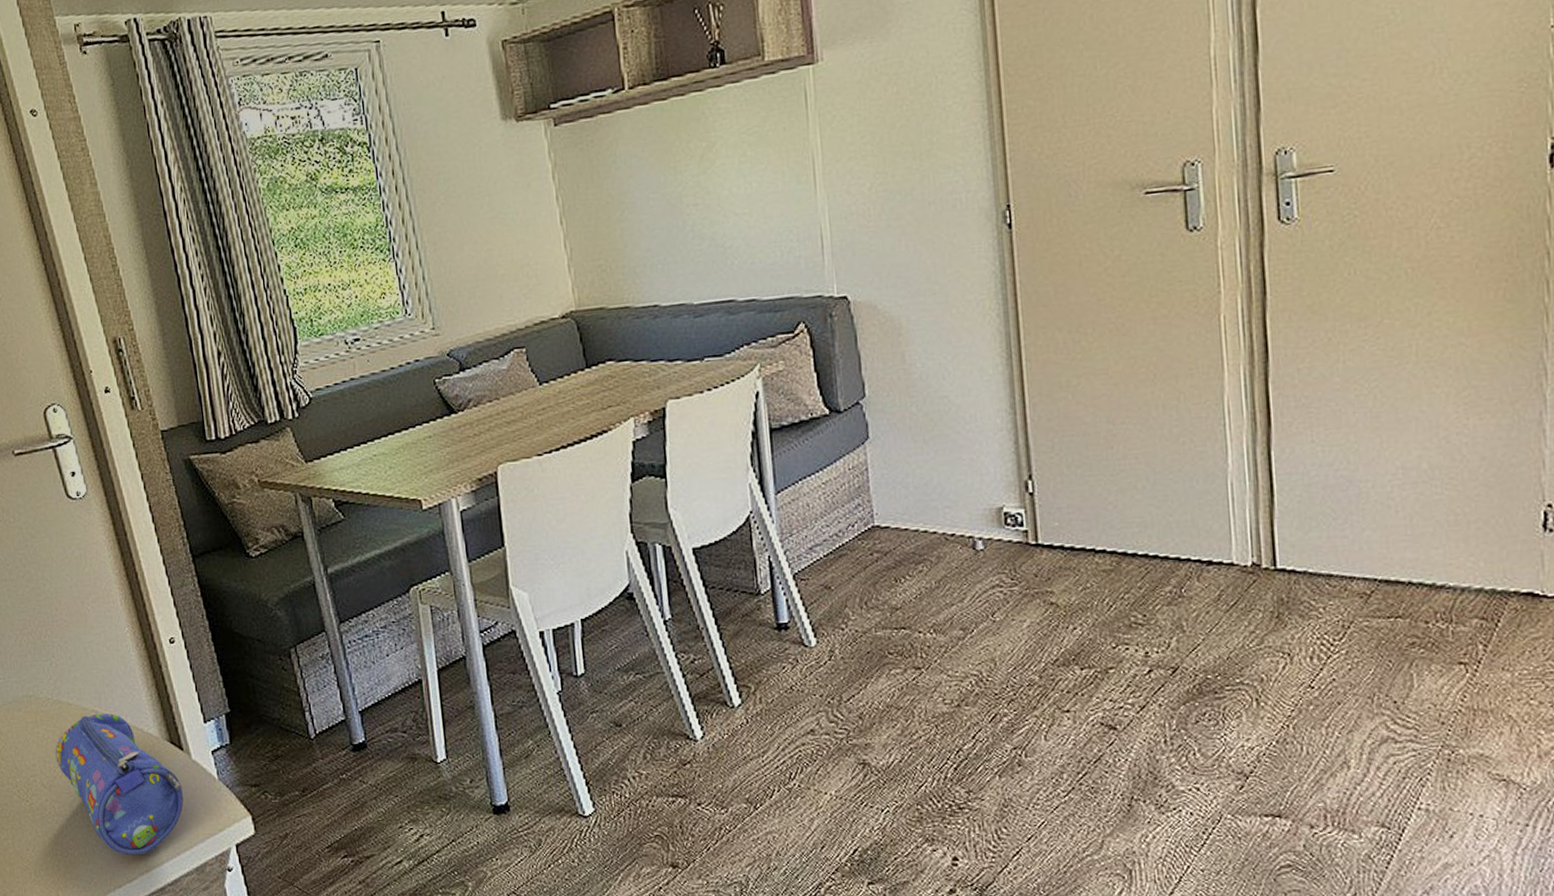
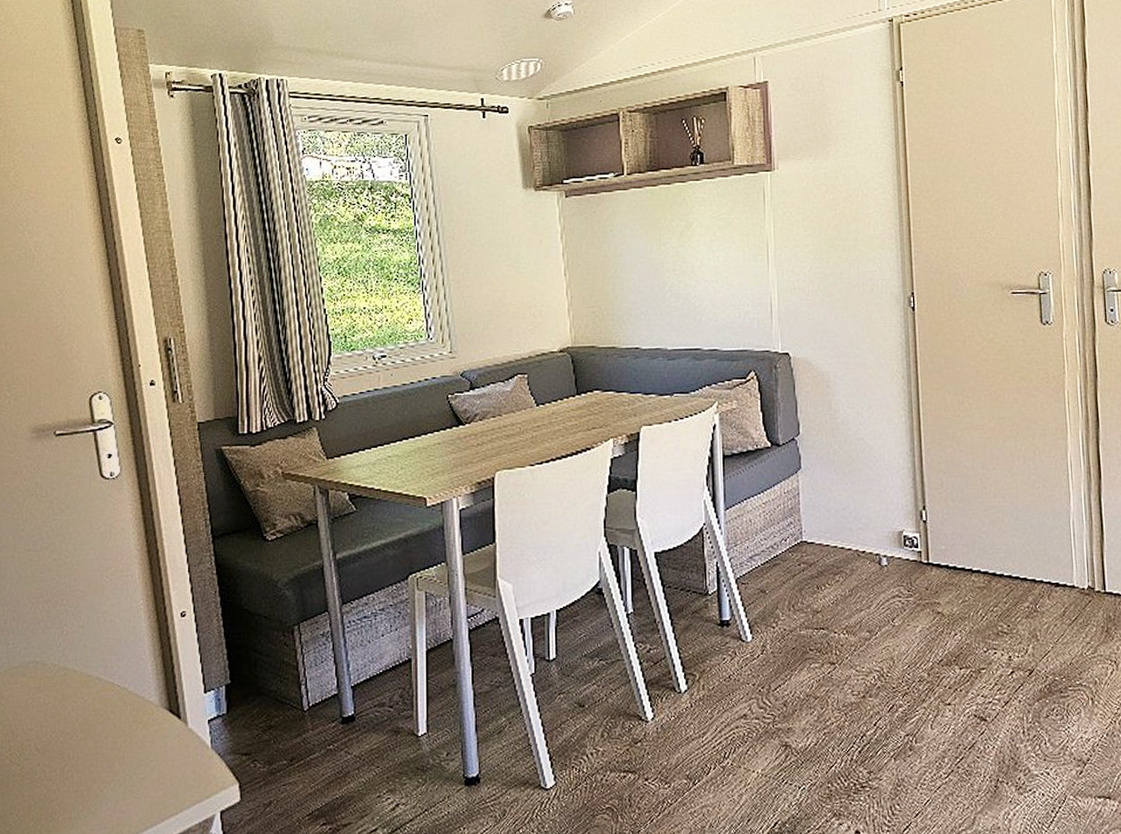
pencil case: present [55,713,184,856] -> none [53,680,175,821]

